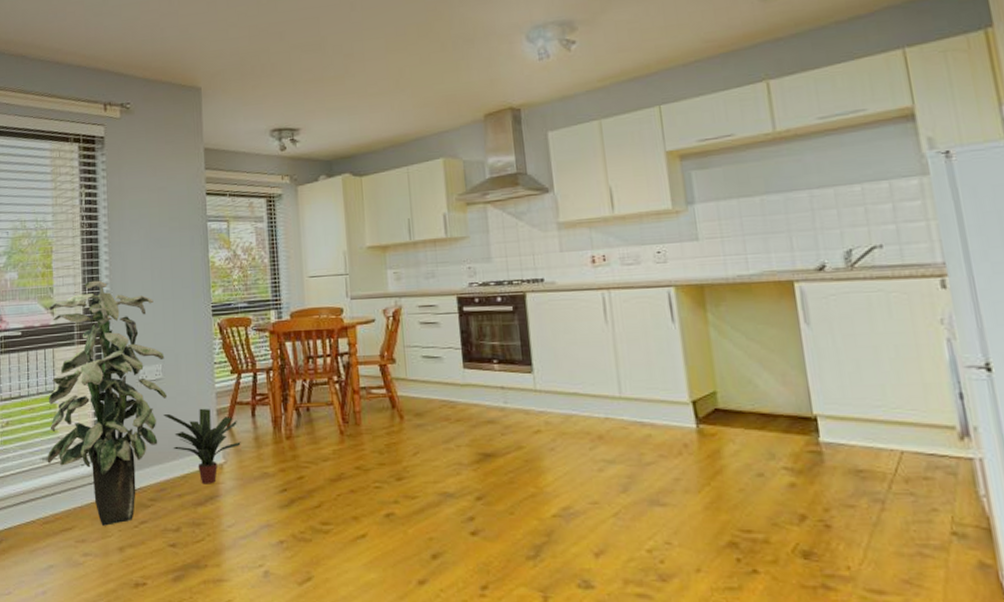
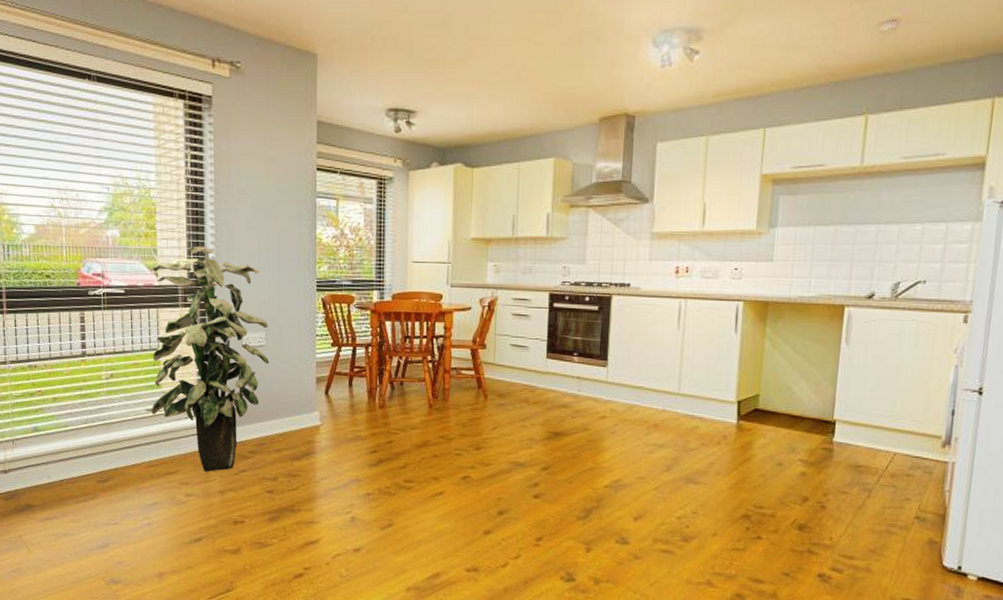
potted plant: present [163,408,241,484] -> none [265,375,337,443]

